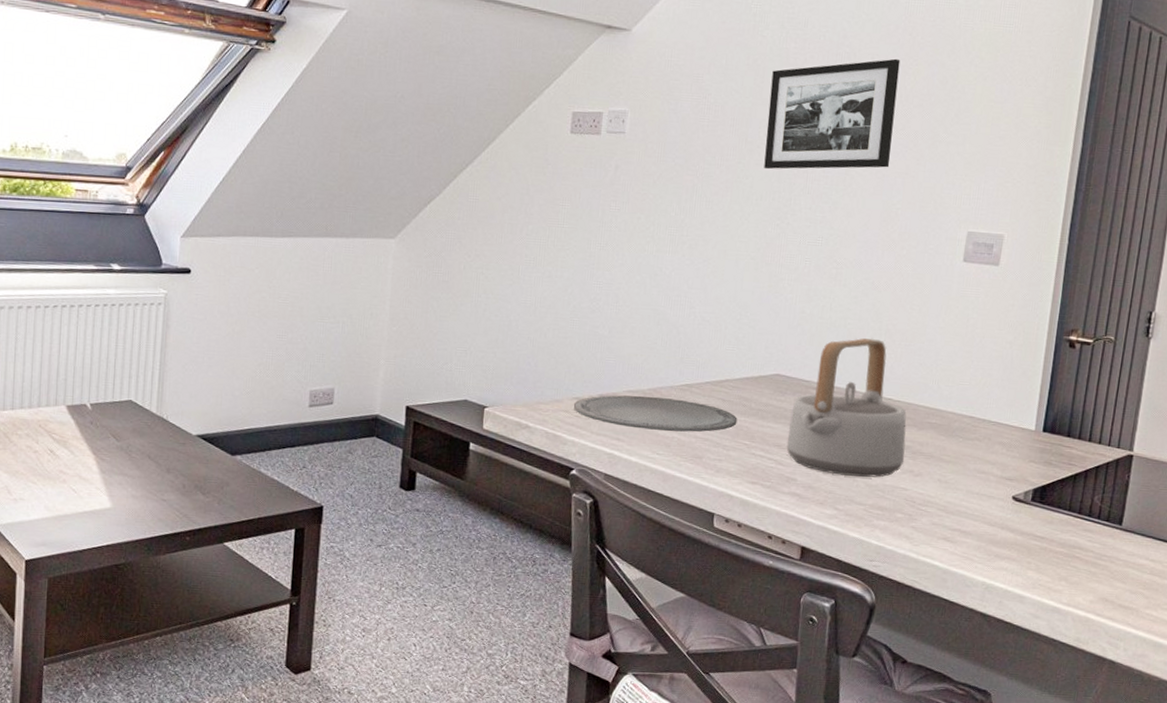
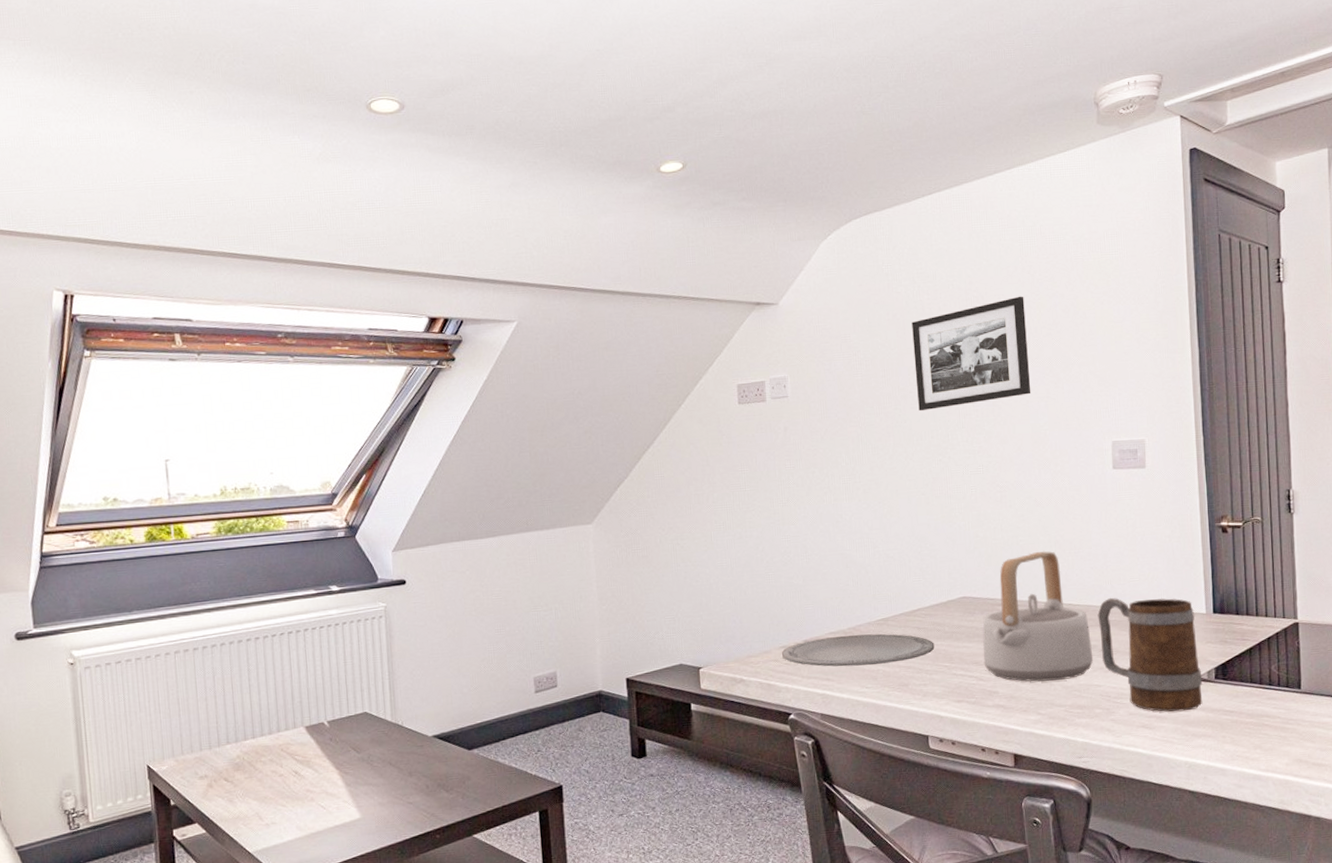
mug: none [913,398,1023,530] -> present [1097,597,1203,712]

